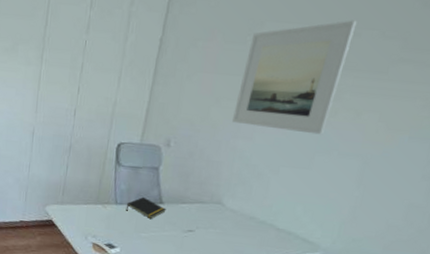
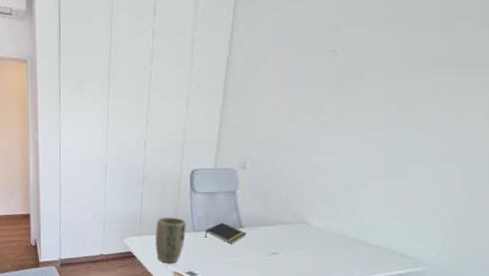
plant pot: none [76,187,109,235] -> present [155,217,187,264]
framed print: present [232,20,357,135] -> none [312,12,448,141]

